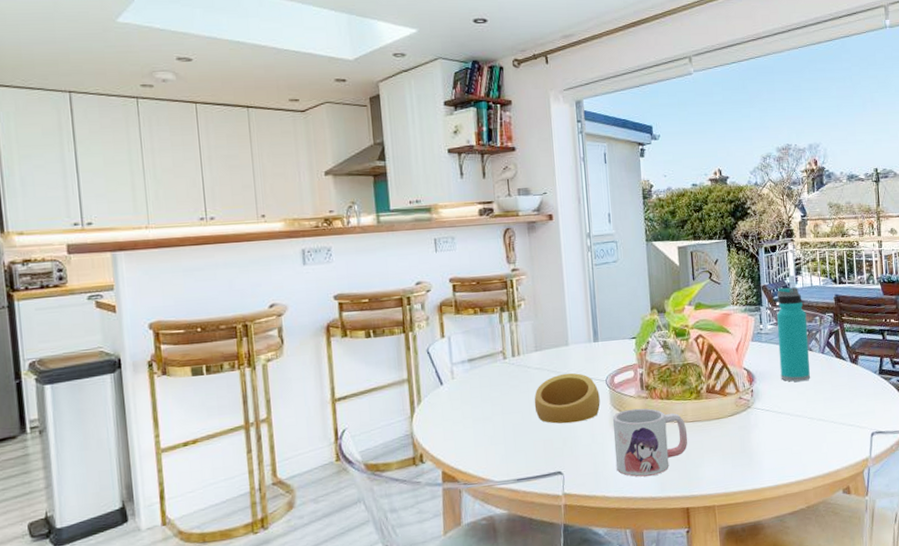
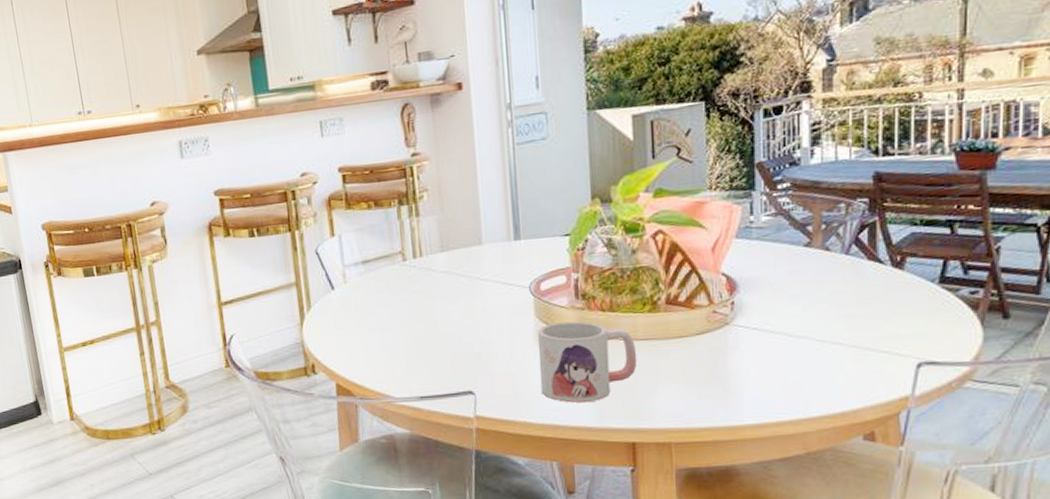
ring: present [534,372,600,424] -> none [439,277,522,337]
water bottle: present [776,286,810,382] -> none [776,162,825,292]

